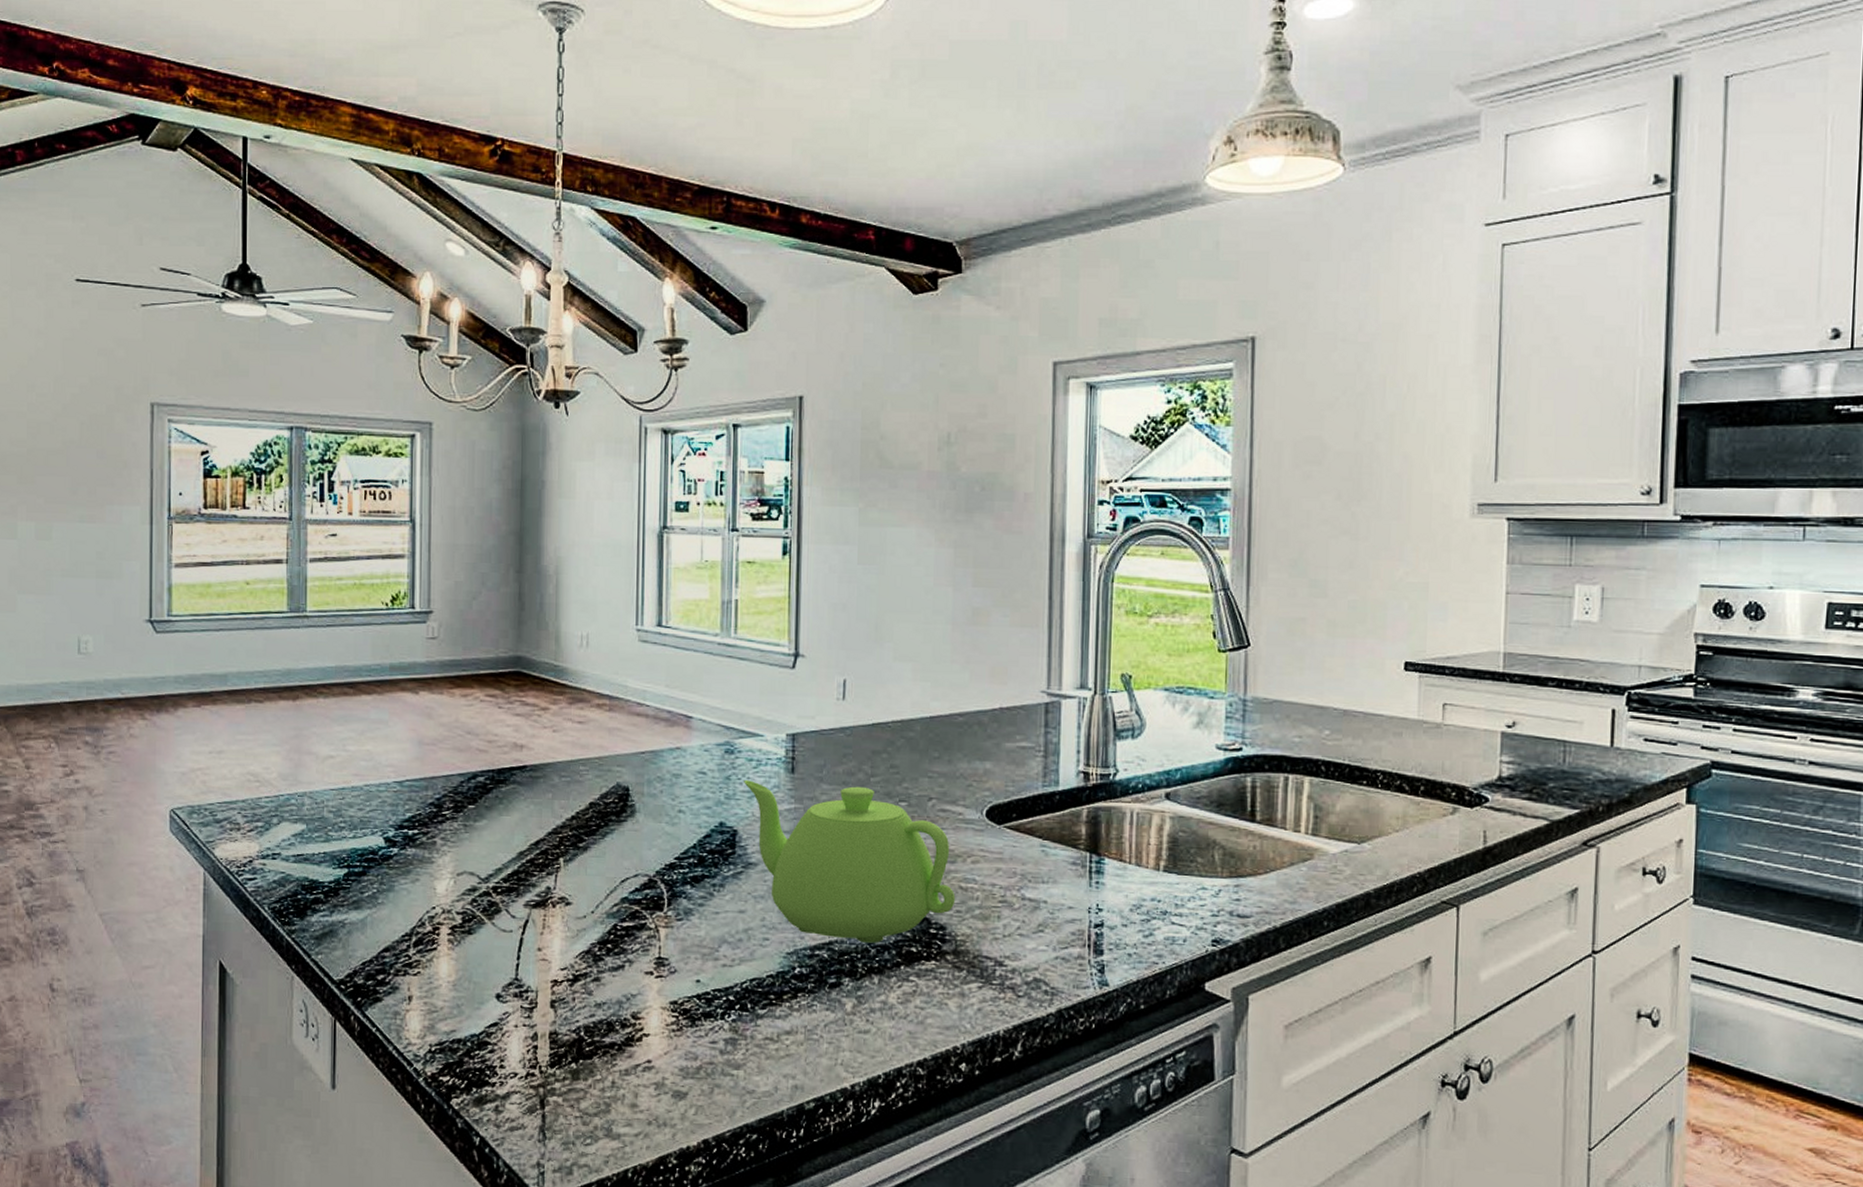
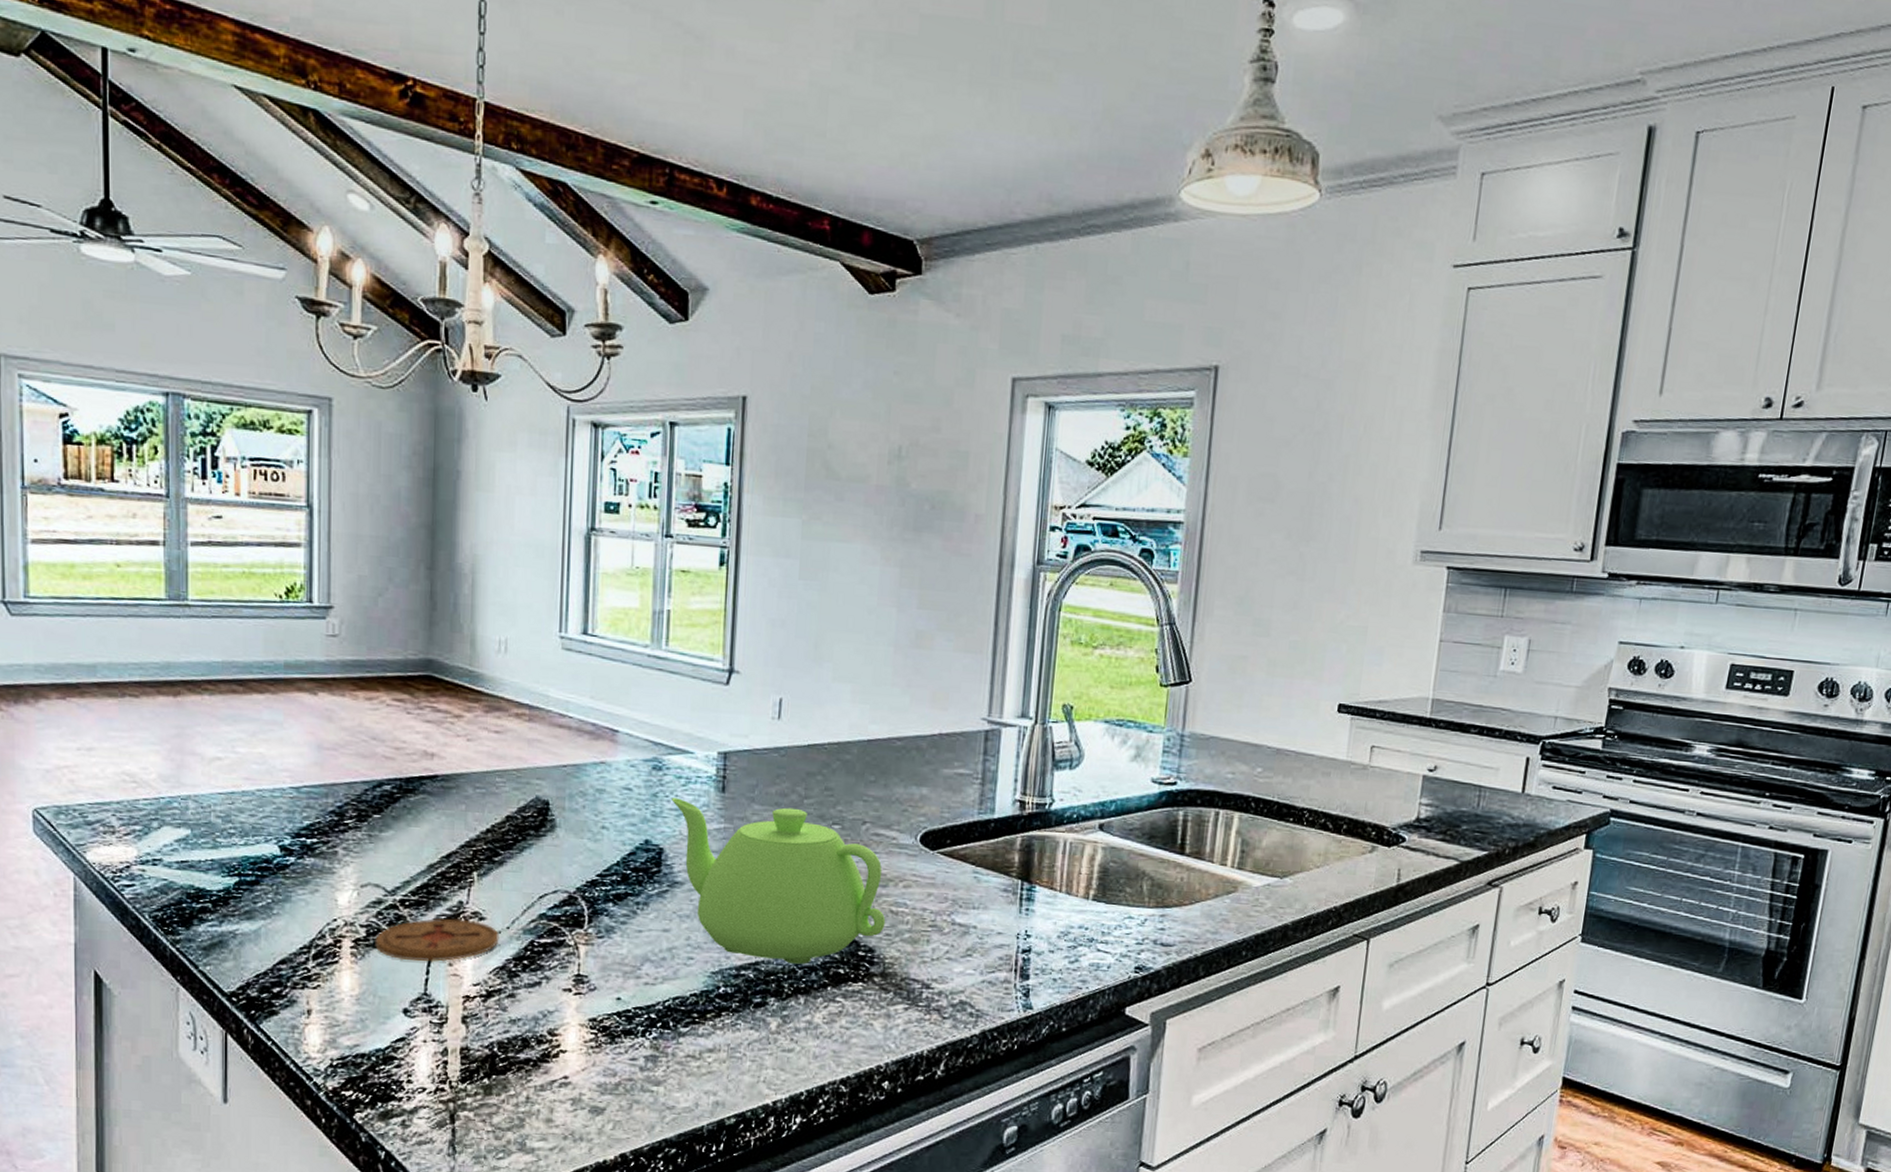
coaster: none [470,904,585,948] -> present [375,918,499,963]

